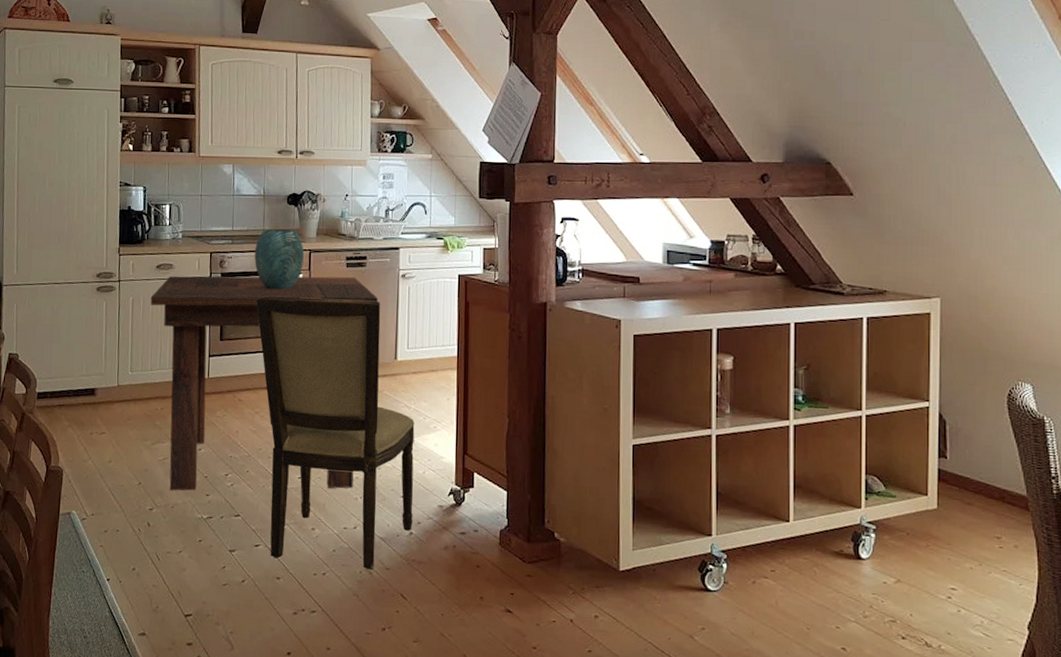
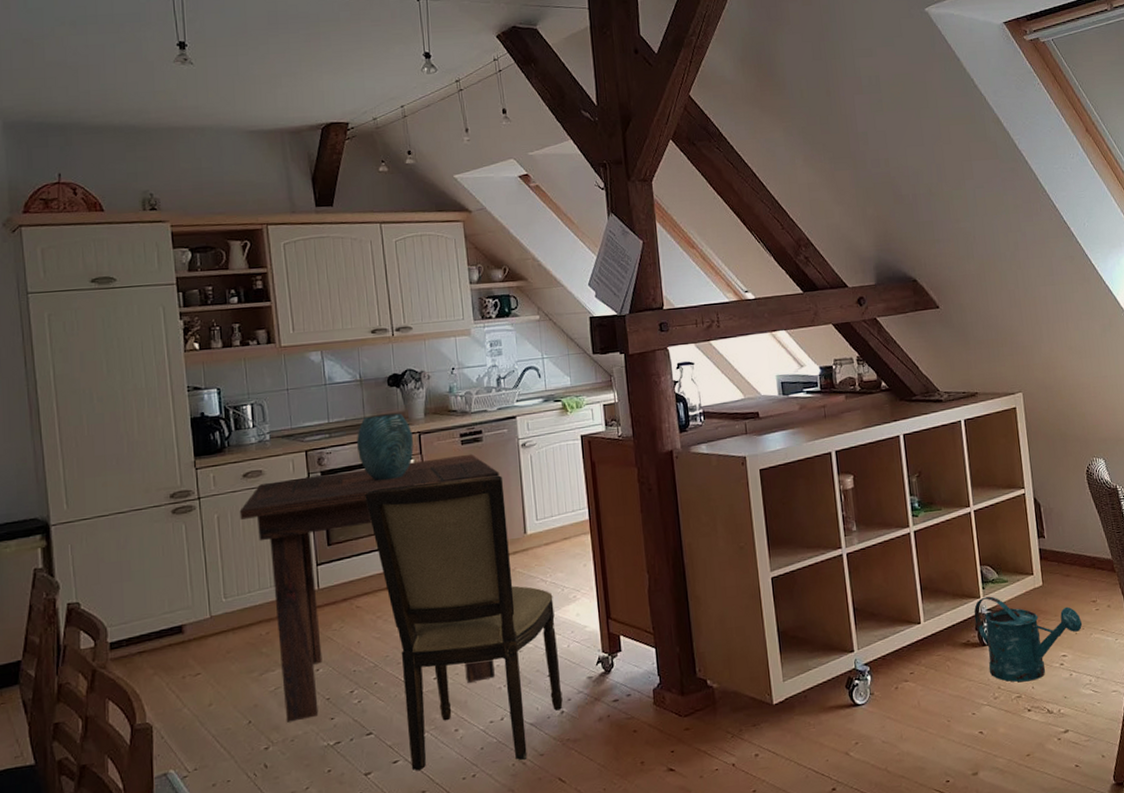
watering can: none [852,508,981,608] -> present [974,596,1083,682]

